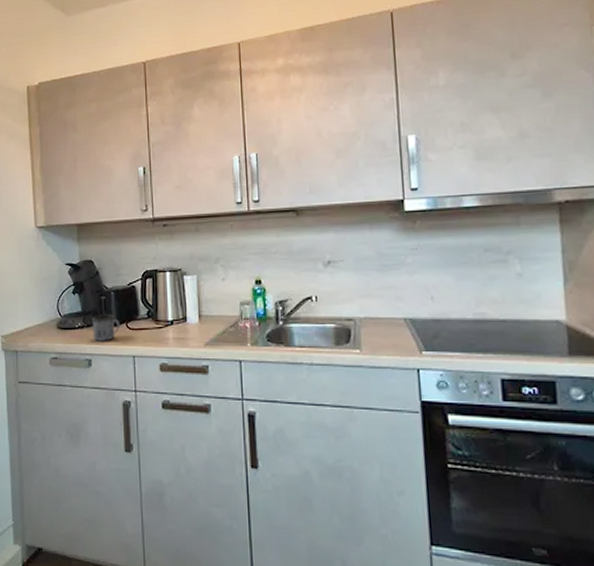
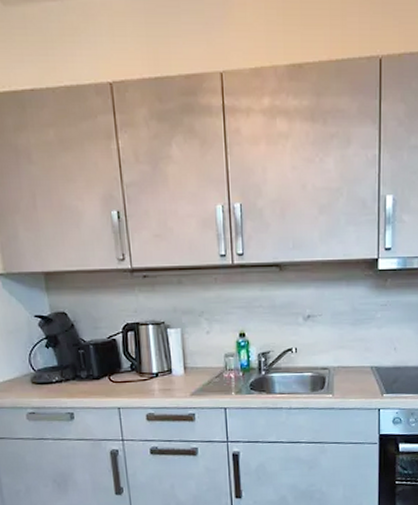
mug: present [91,314,120,341] -> none [69,368,103,395]

